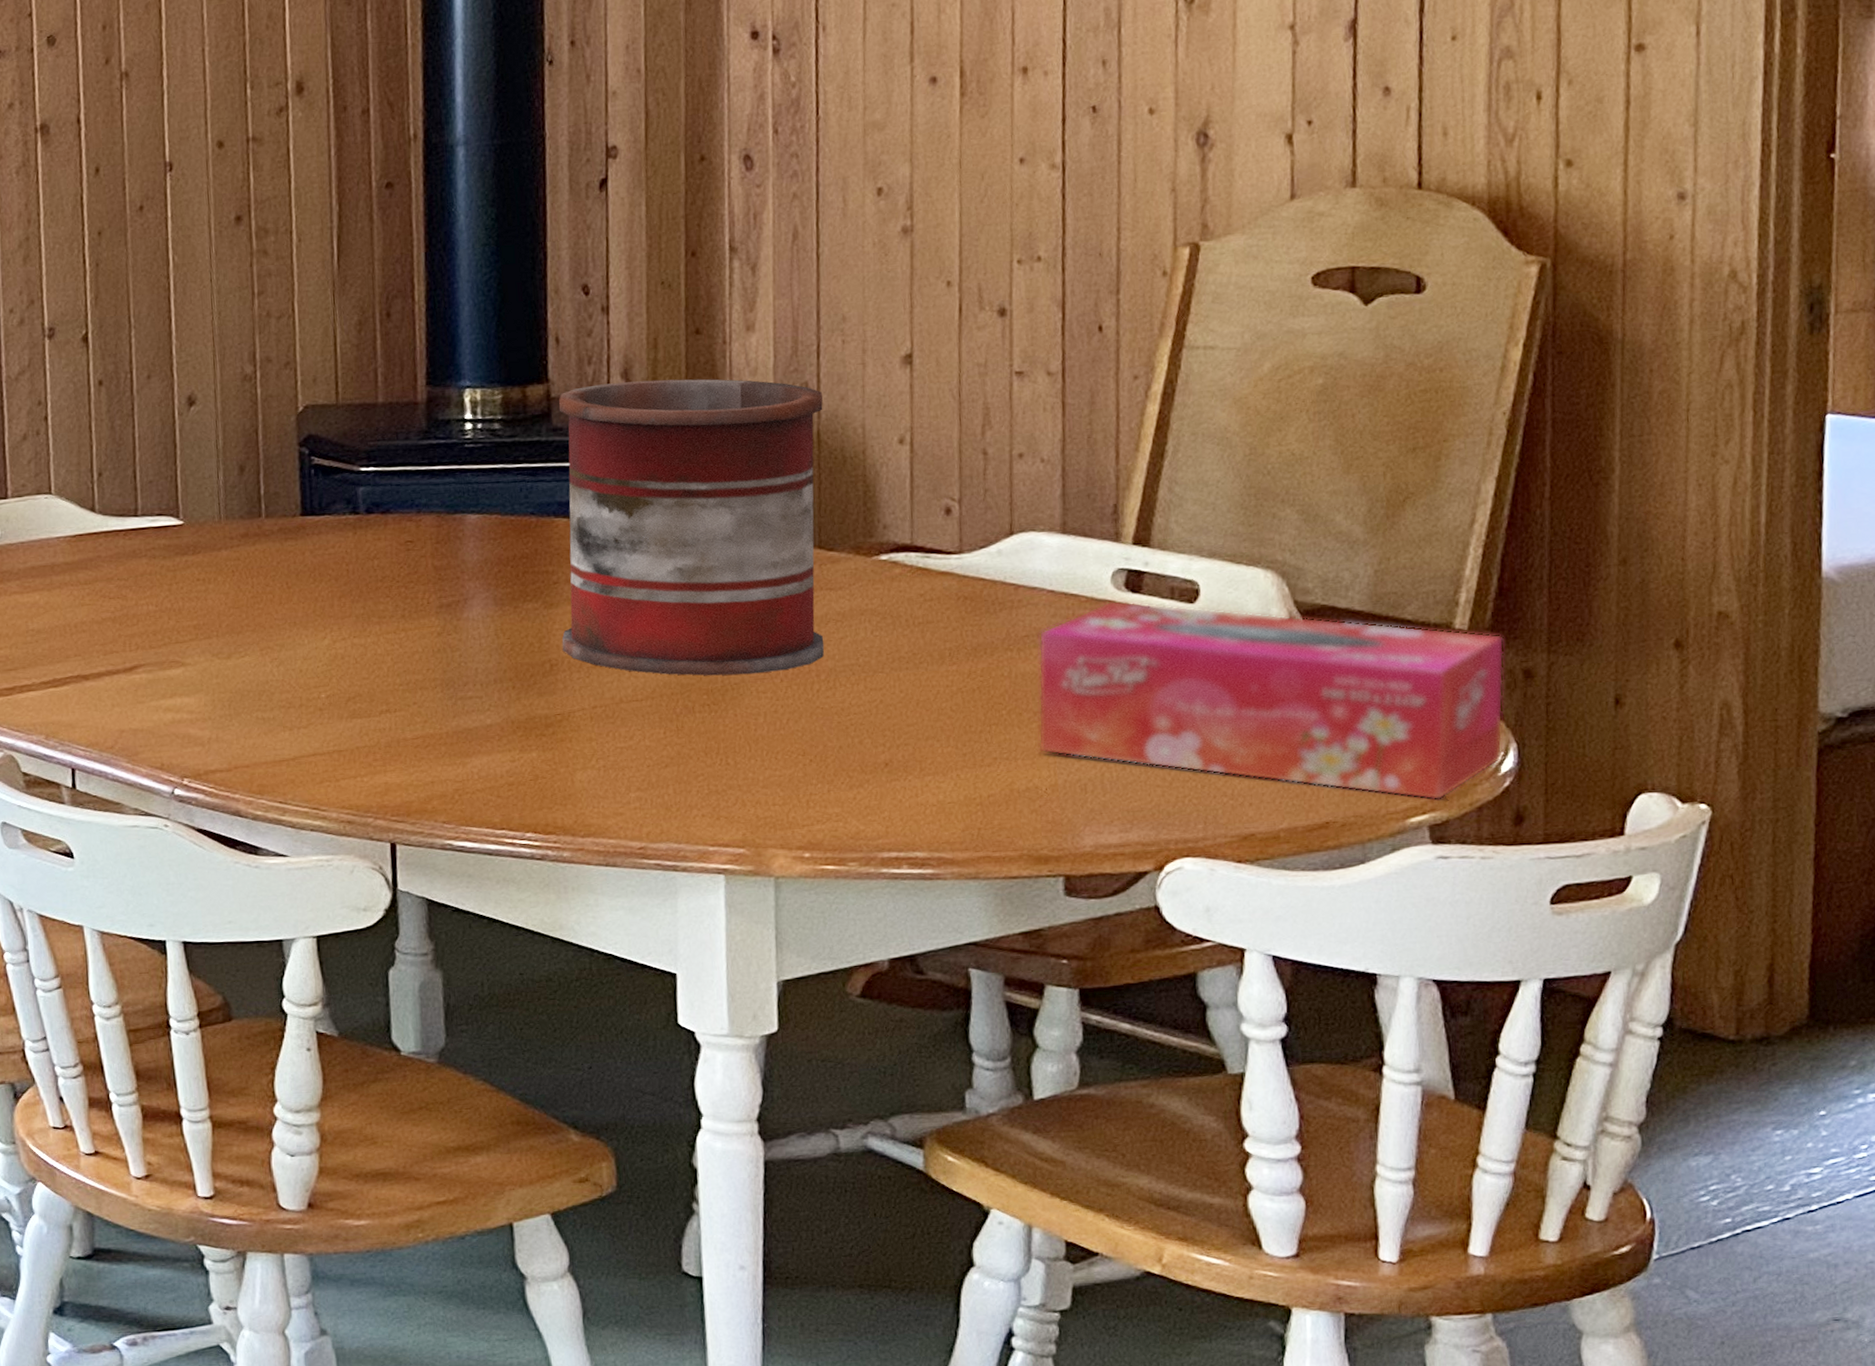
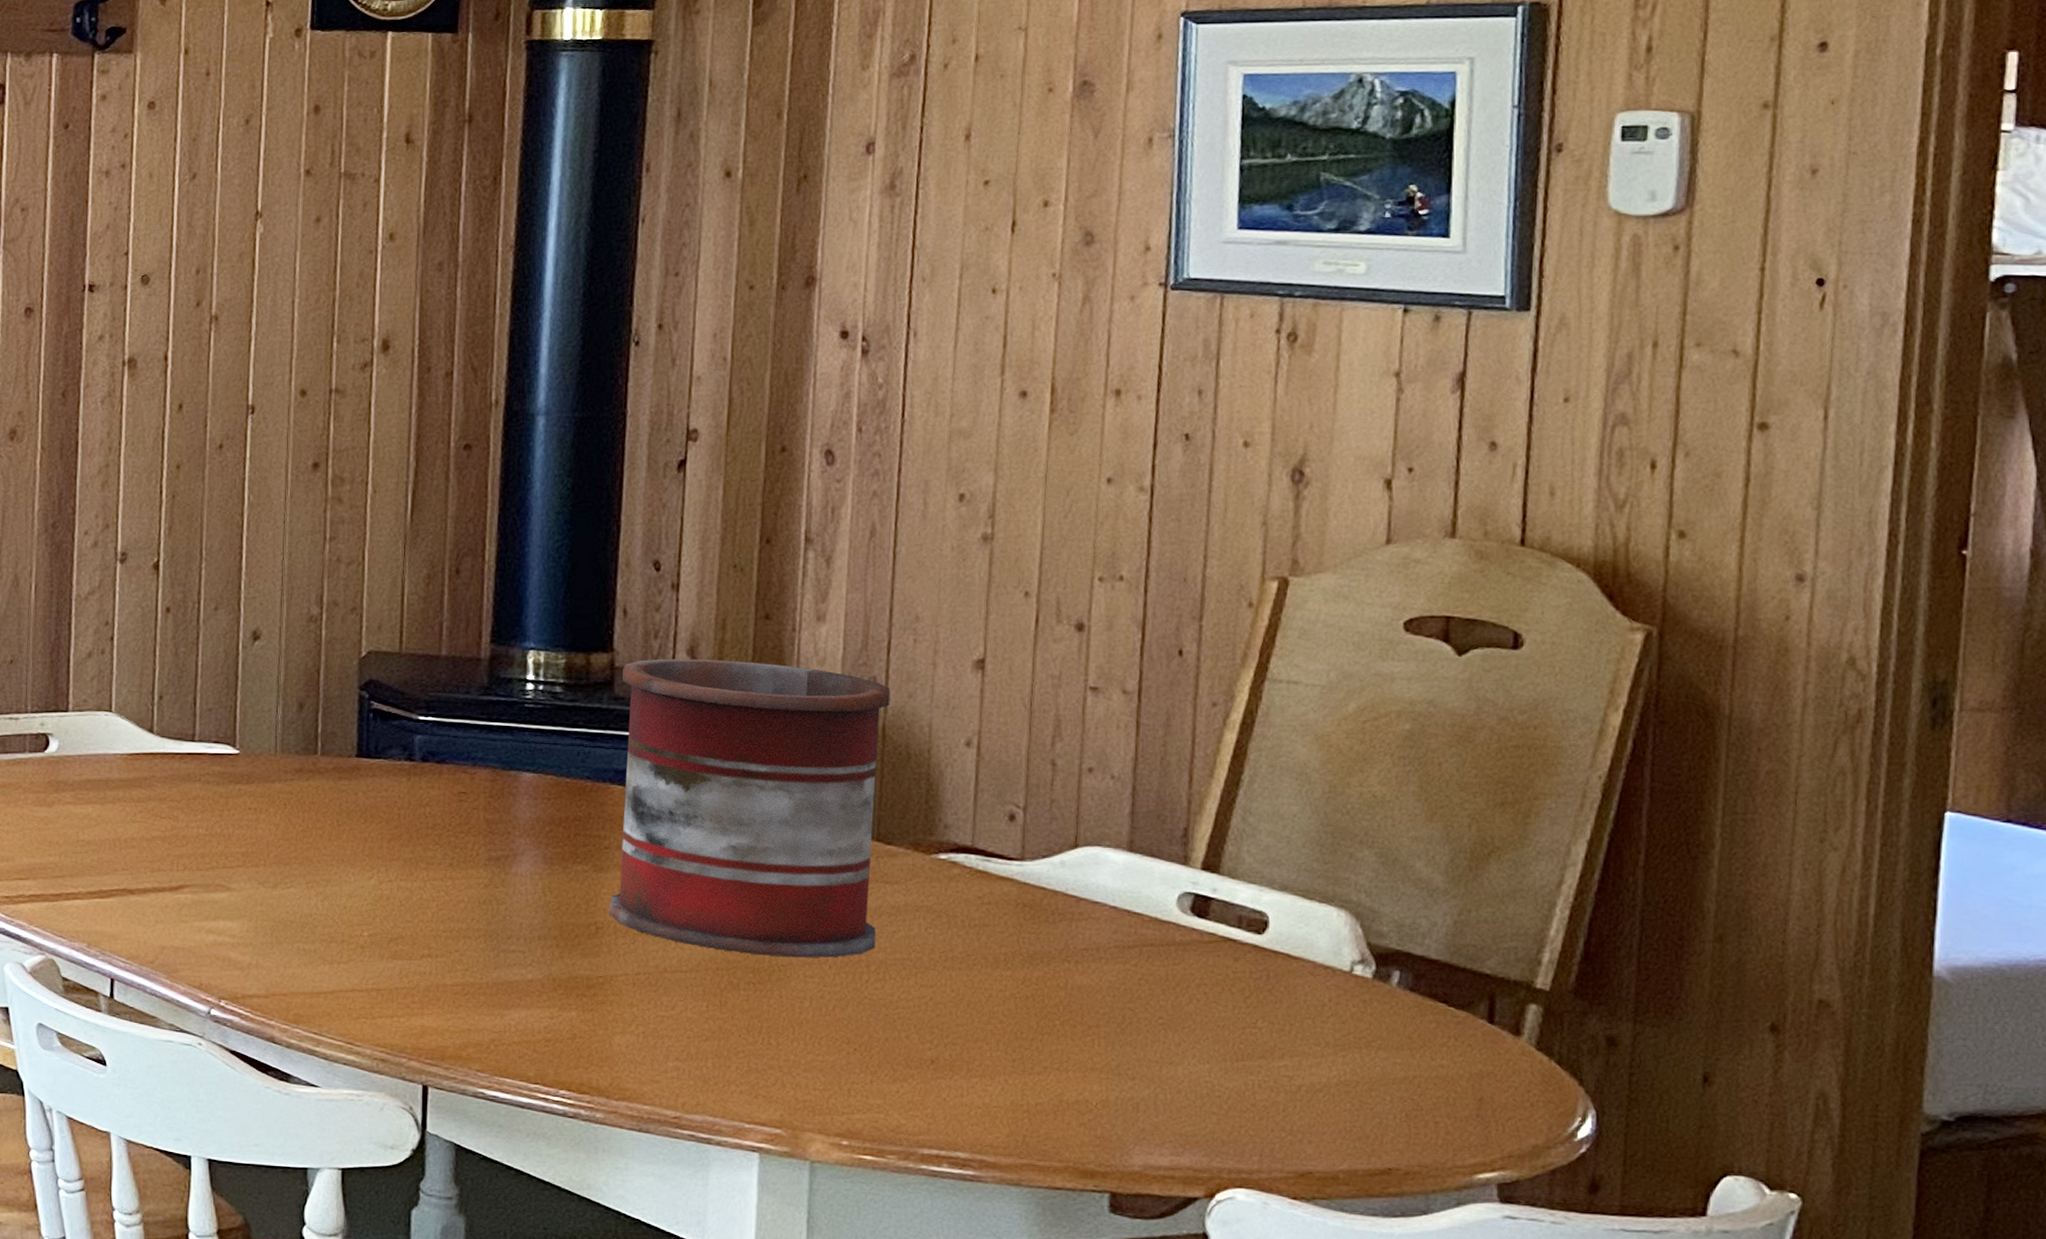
tissue box: present [1038,600,1505,801] -> none [1091,923,1588,1159]

